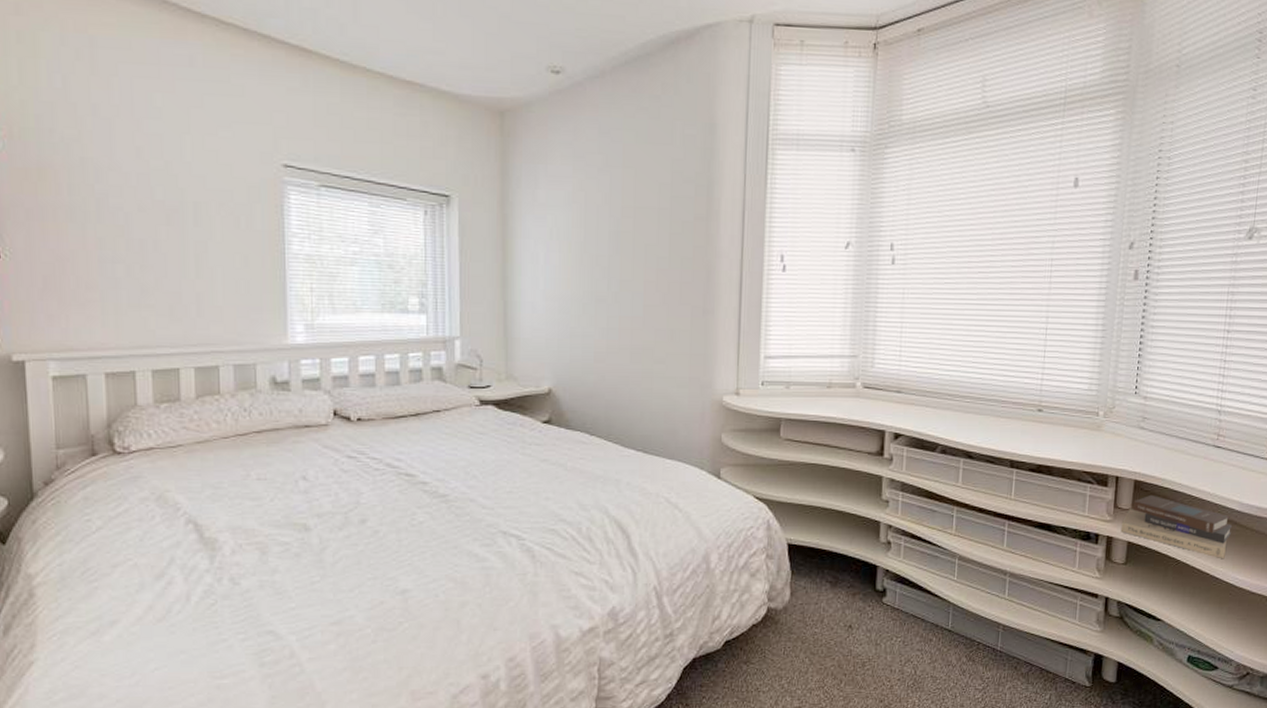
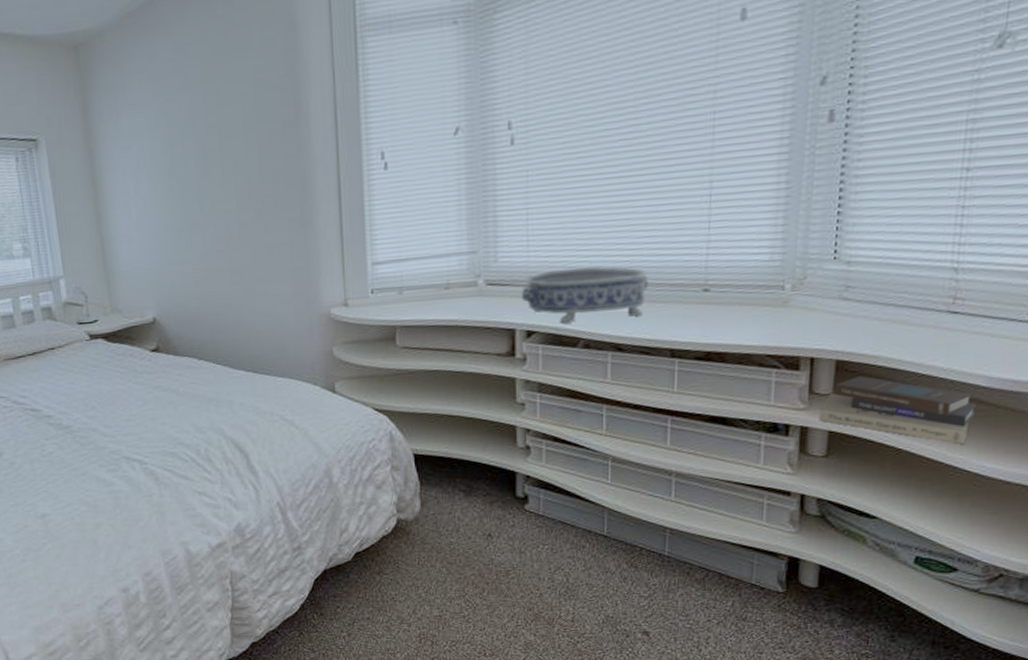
decorative bowl: none [891,379,997,430] -> present [521,266,650,324]

